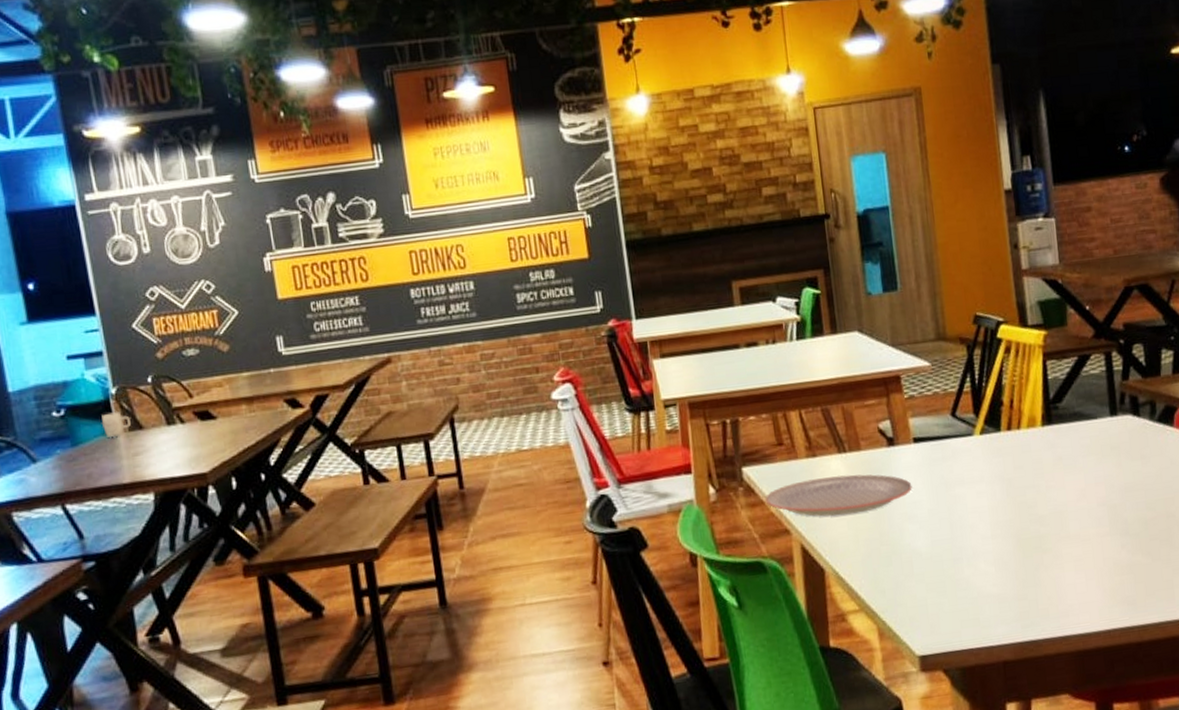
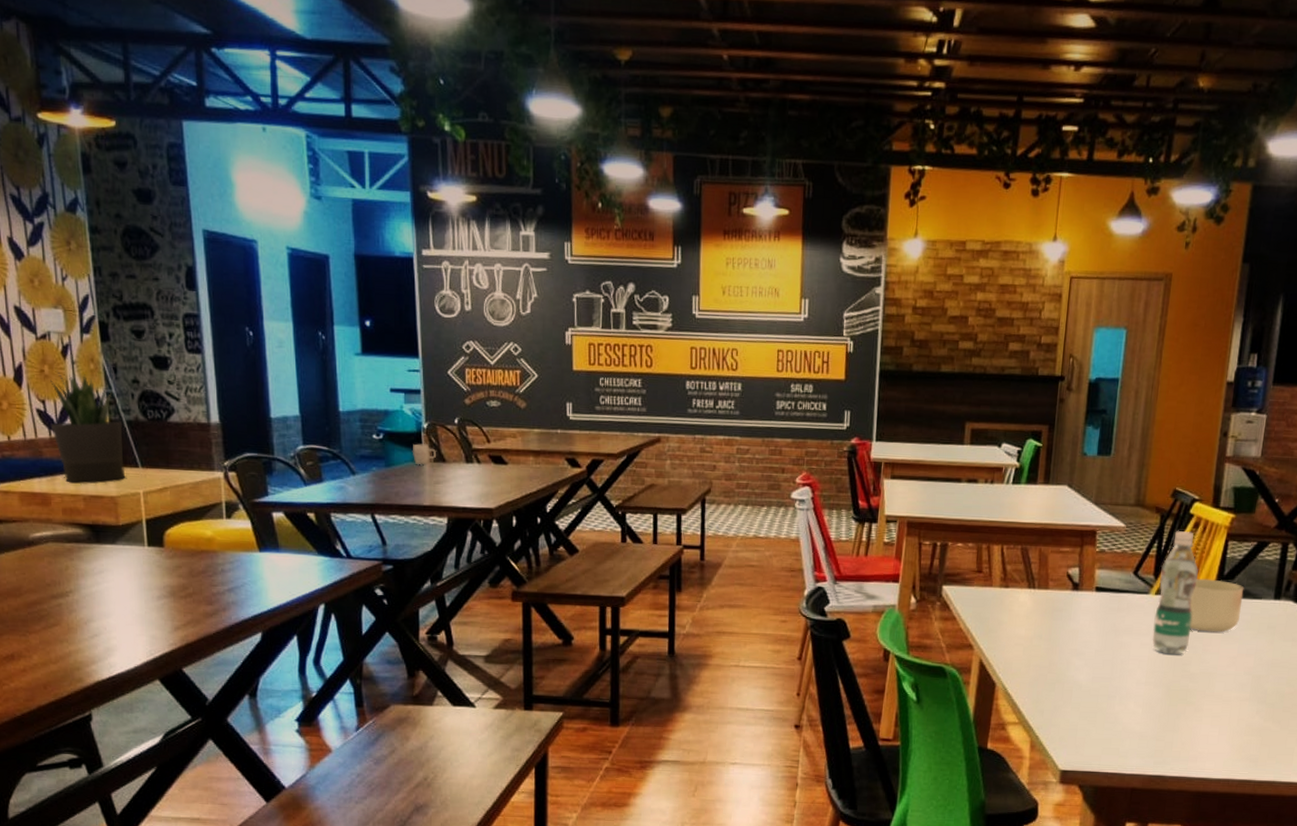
plate: present [765,474,912,517] -> none [957,606,1086,642]
bottle: none [979,358,1029,499] -> present [1152,530,1200,655]
cup: none [1019,405,1078,467] -> present [1190,578,1244,633]

